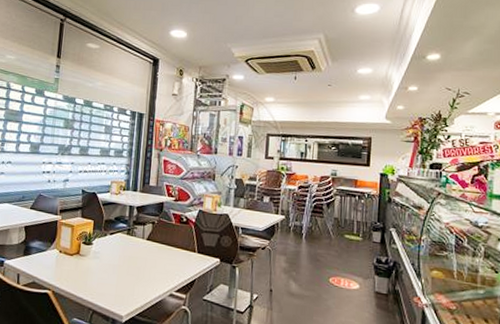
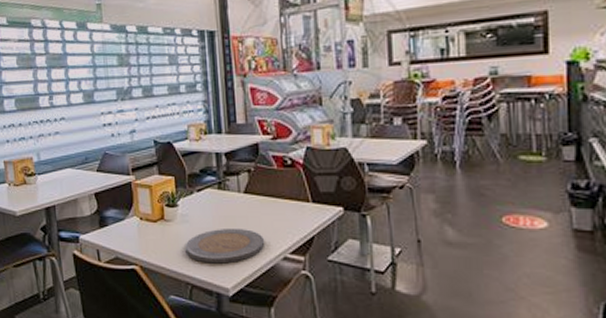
plate: none [92,266,157,295] -> present [185,227,264,264]

